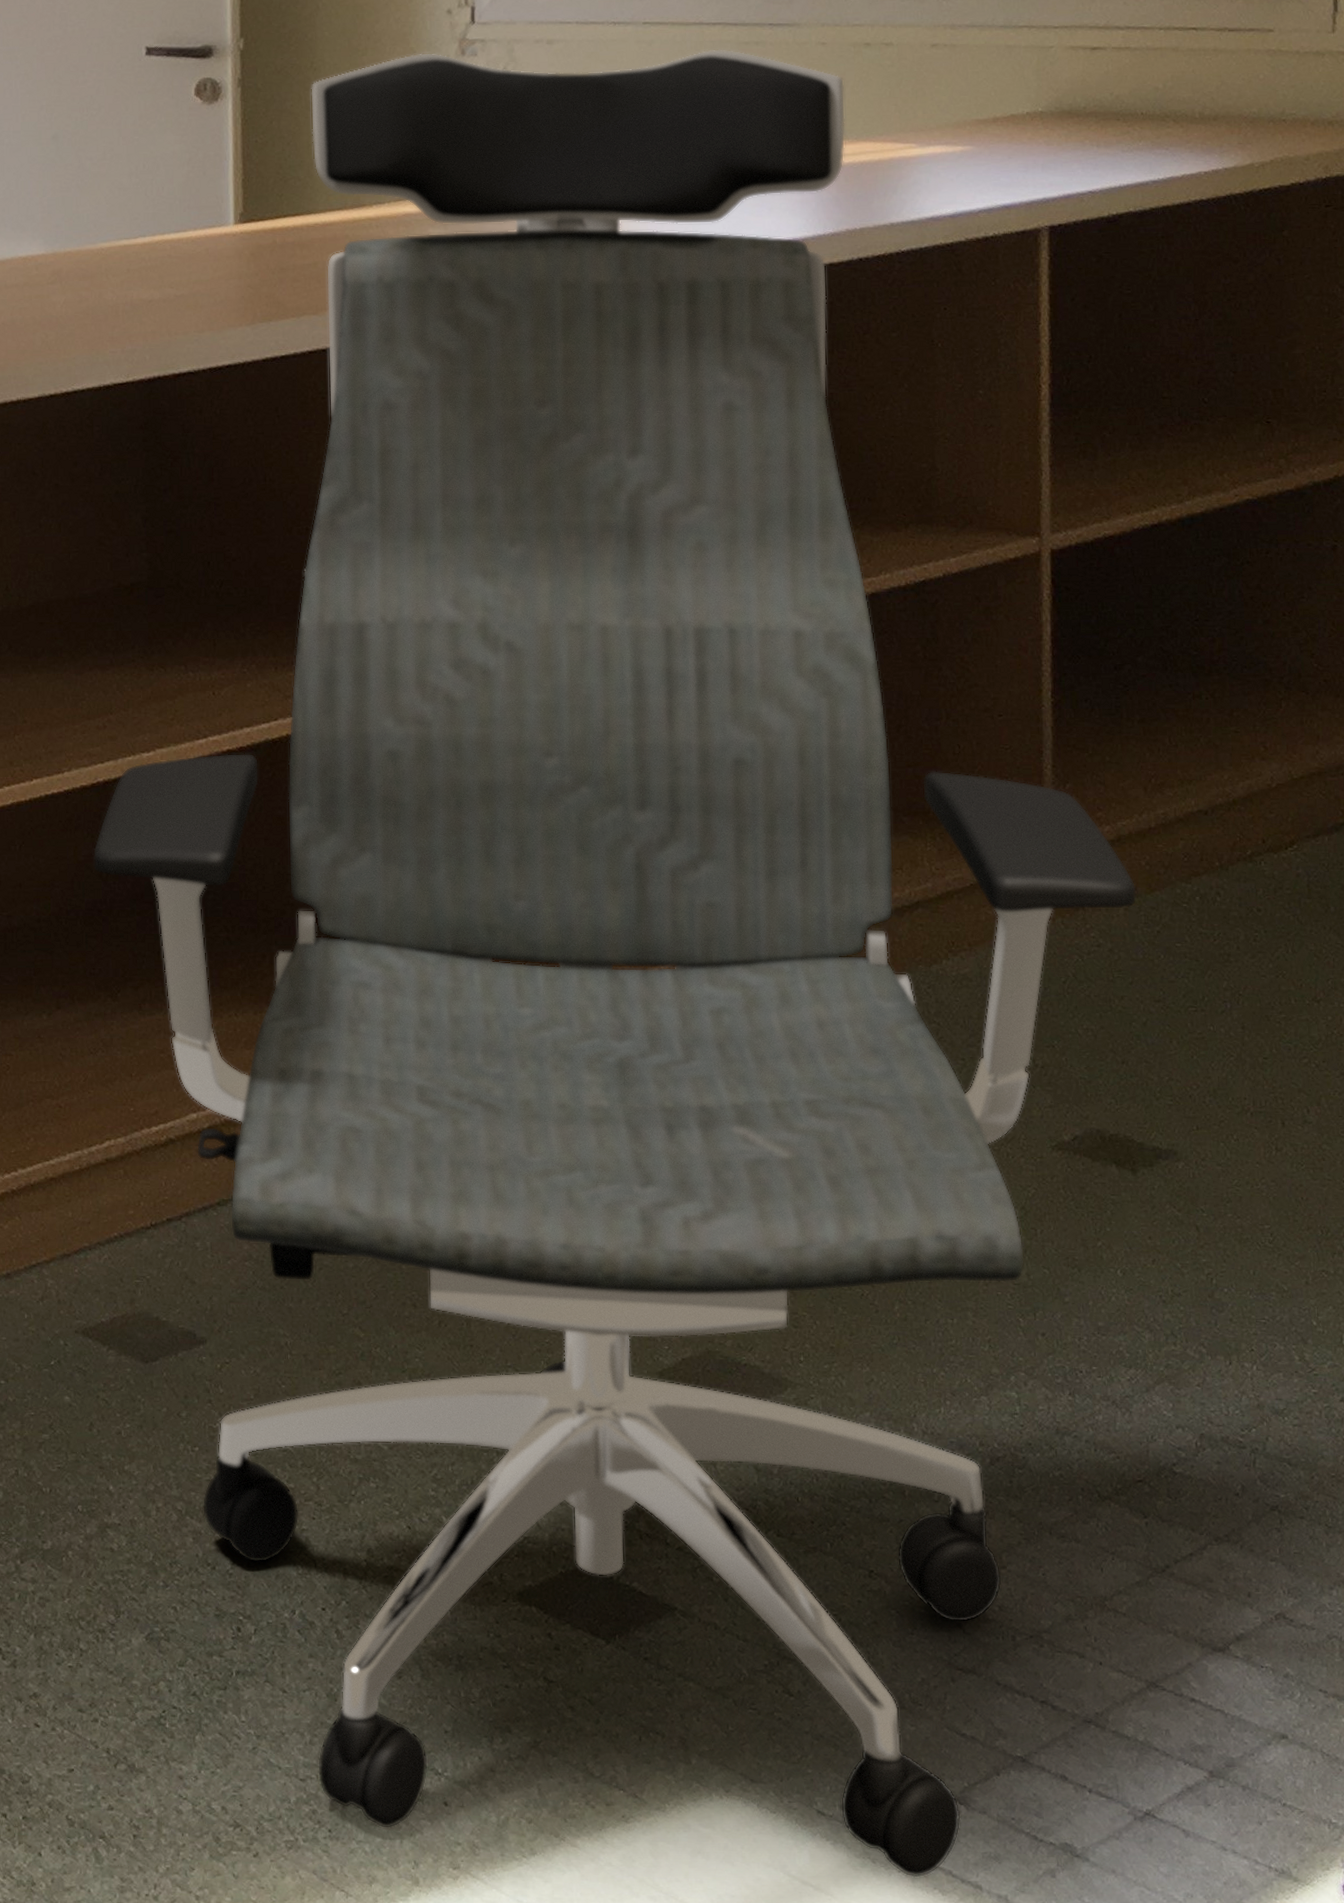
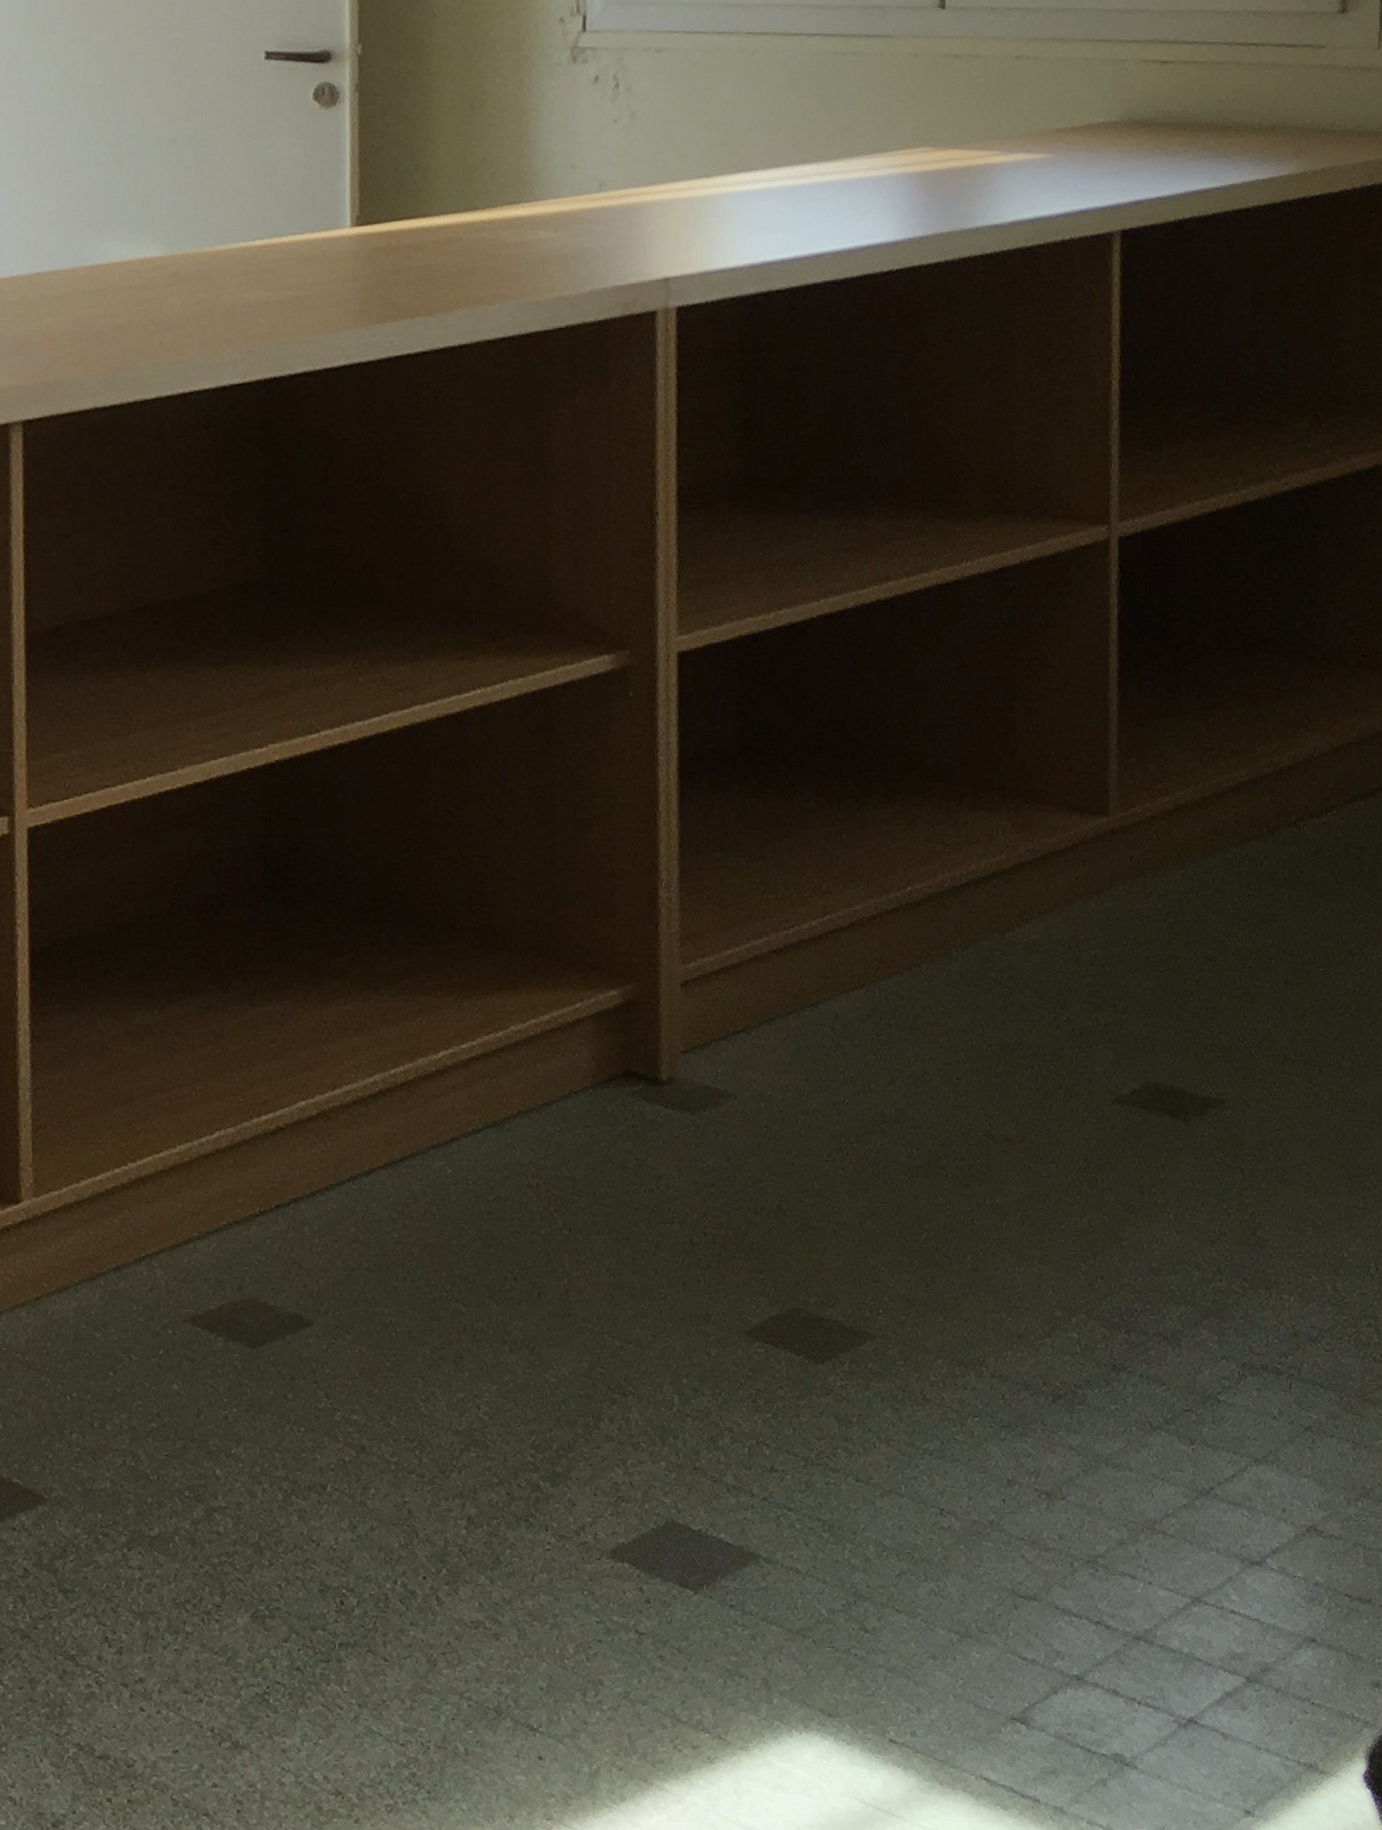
office chair: present [92,49,1137,1878] -> none [205,59,1192,1796]

